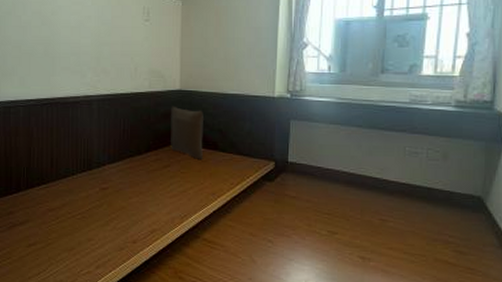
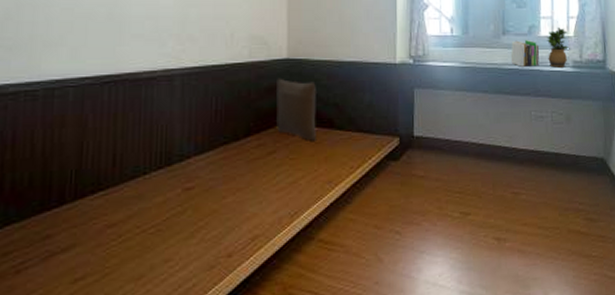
books: none [389,78,420,105] -> present [511,39,540,67]
potted plant: none [428,66,453,107] -> present [547,26,569,68]

